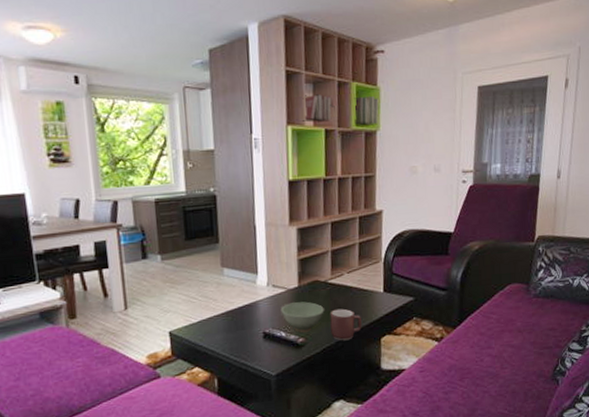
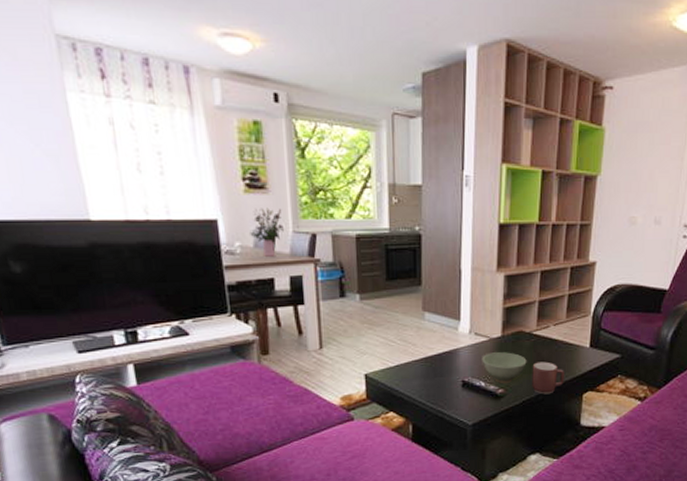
bouquet: none [55,179,87,225] -> present [250,208,284,257]
books: present [302,94,332,123] -> none [519,131,551,163]
books: present [353,96,379,127] -> none [573,136,602,169]

